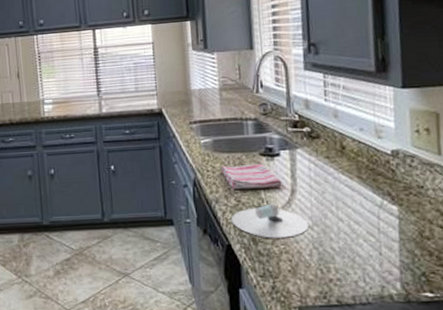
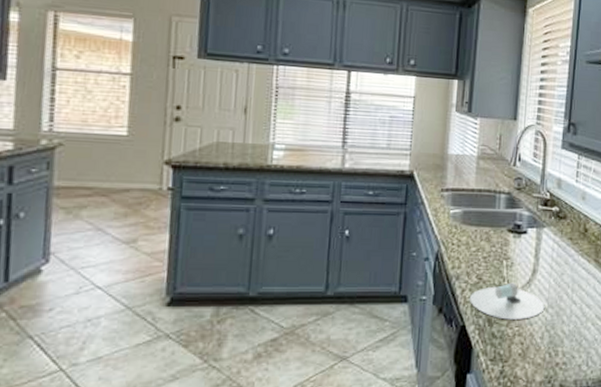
dish towel: present [221,163,282,190] -> none [467,240,525,266]

